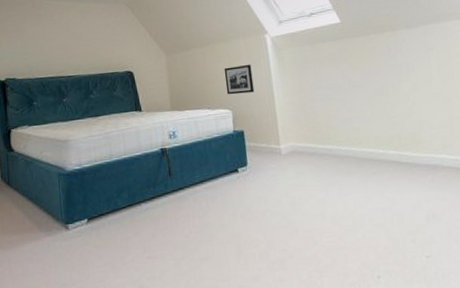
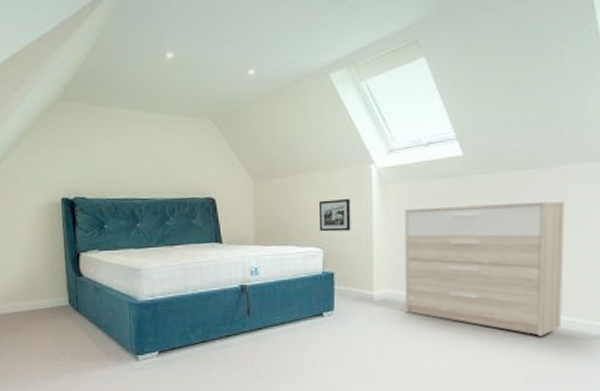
sideboard: none [298,55,449,175] -> present [405,201,565,336]

